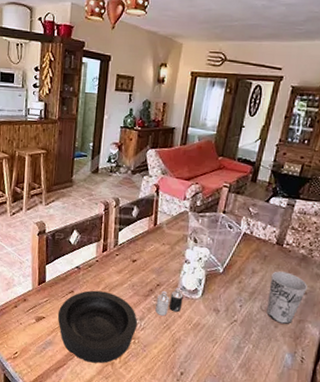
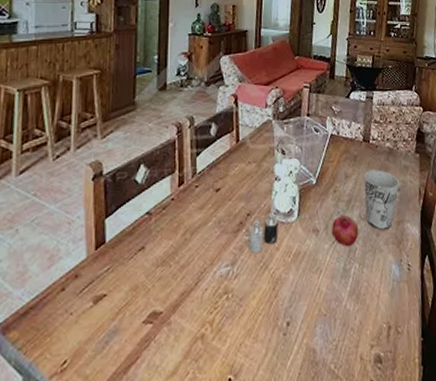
bowl: present [57,290,138,363] -> none [124,237,230,345]
fruit: none [231,302,258,330] -> present [332,214,359,247]

